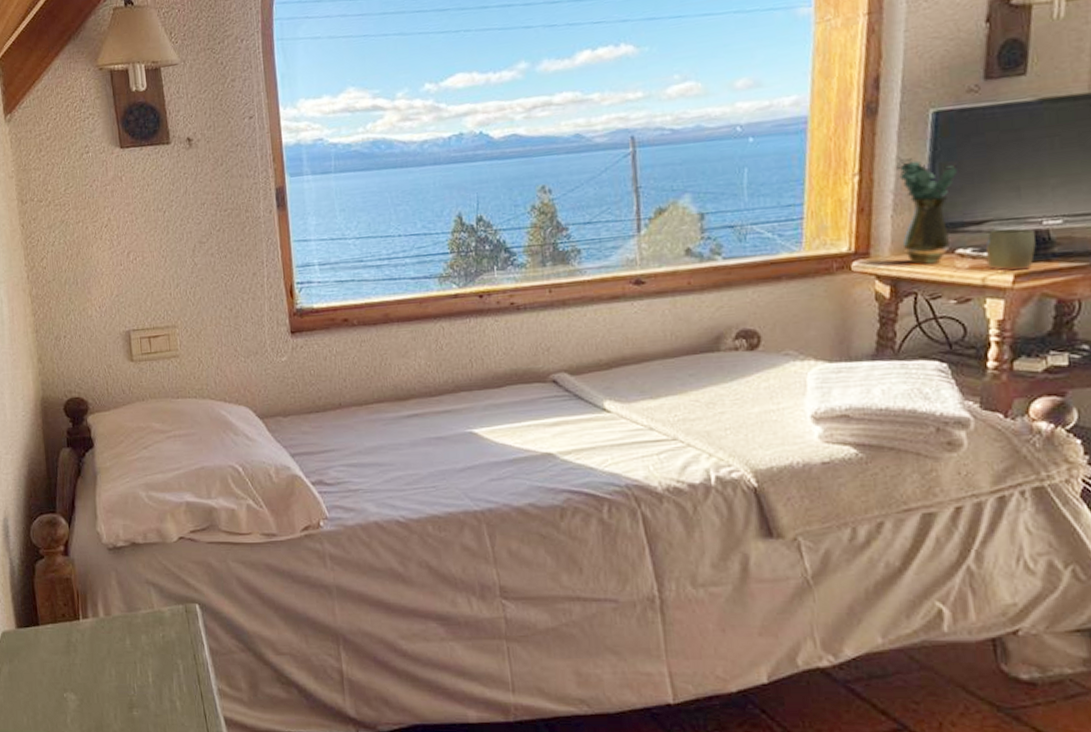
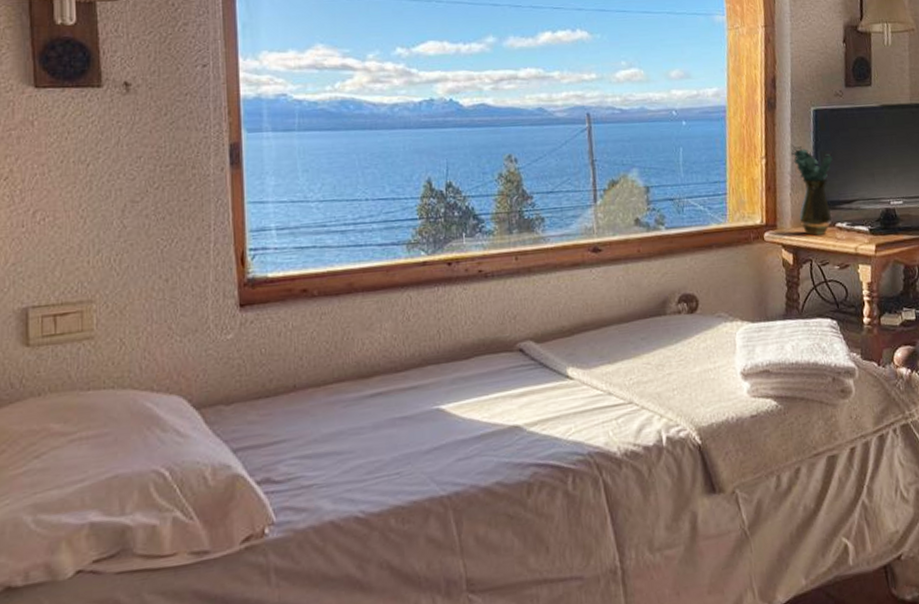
mug: present [985,228,1036,271] -> none [855,207,888,241]

